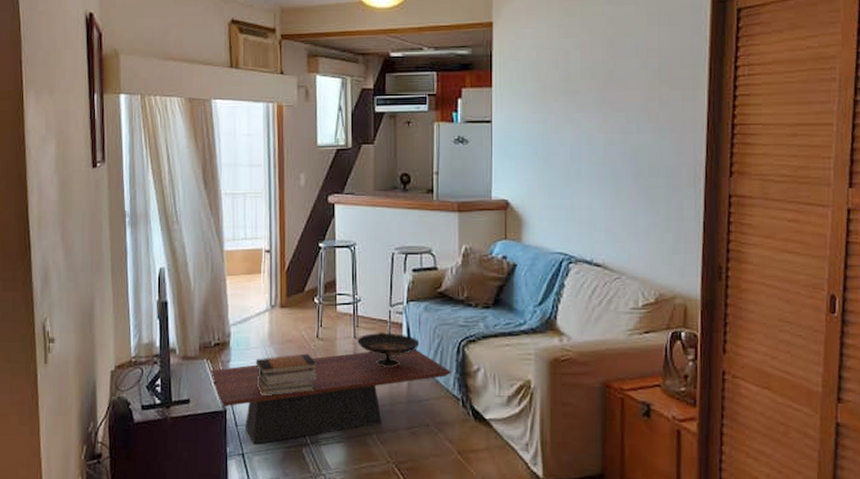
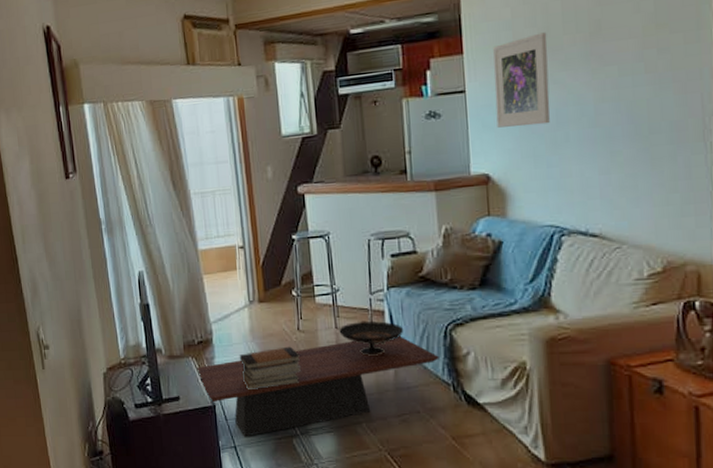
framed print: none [518,76,567,159] -> present [493,32,550,128]

